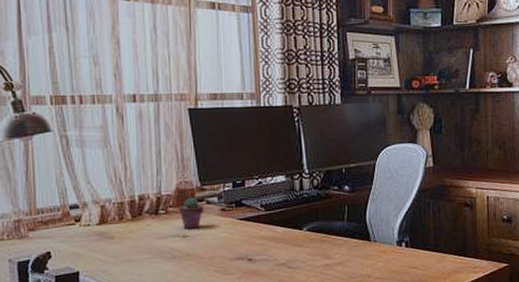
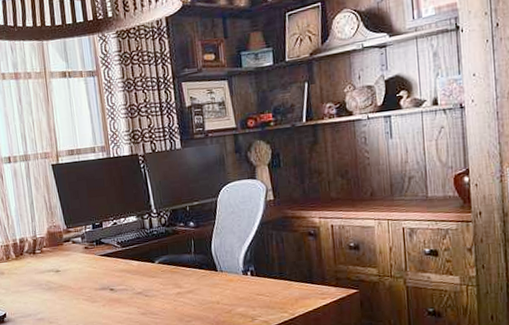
potted succulent: present [179,197,203,230] -> none [51,238,71,265]

